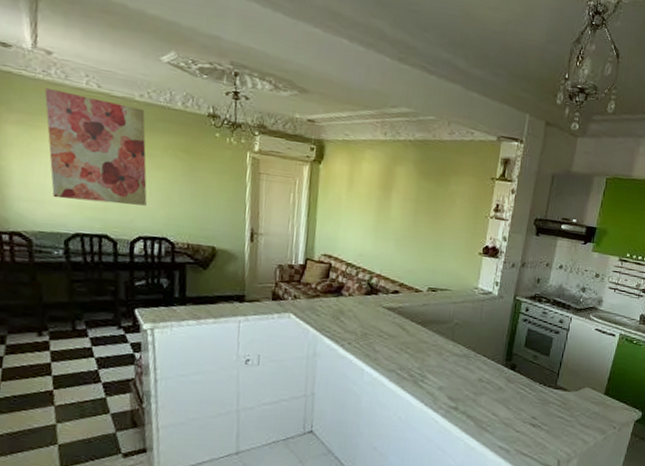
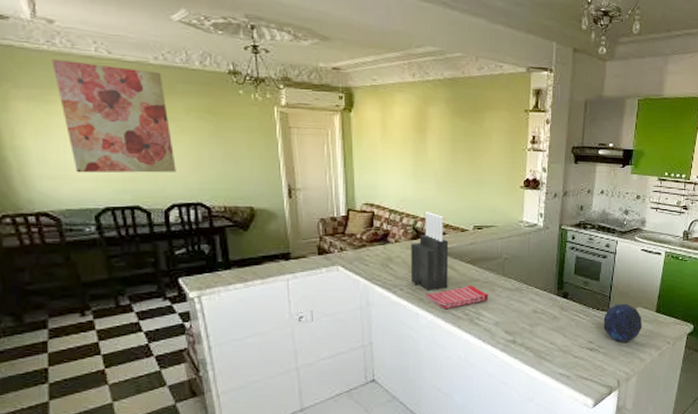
knife block: none [360,269,402,348] -> present [411,212,449,292]
dish towel: none [373,346,436,369] -> present [427,285,489,310]
decorative orb: none [549,381,589,422] -> present [603,303,642,343]

